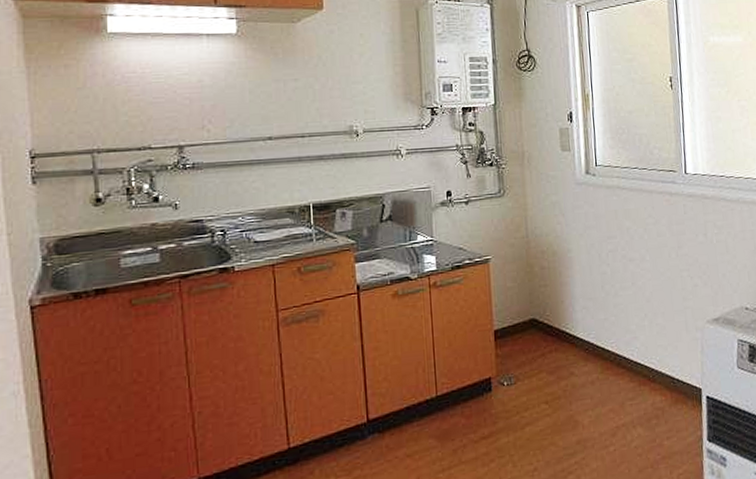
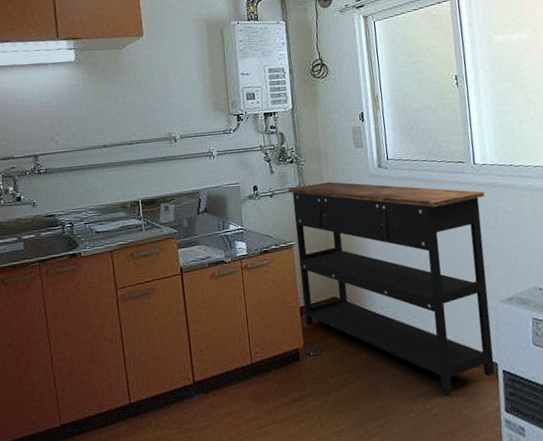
console table: none [486,188,699,424] -> present [288,181,495,394]

